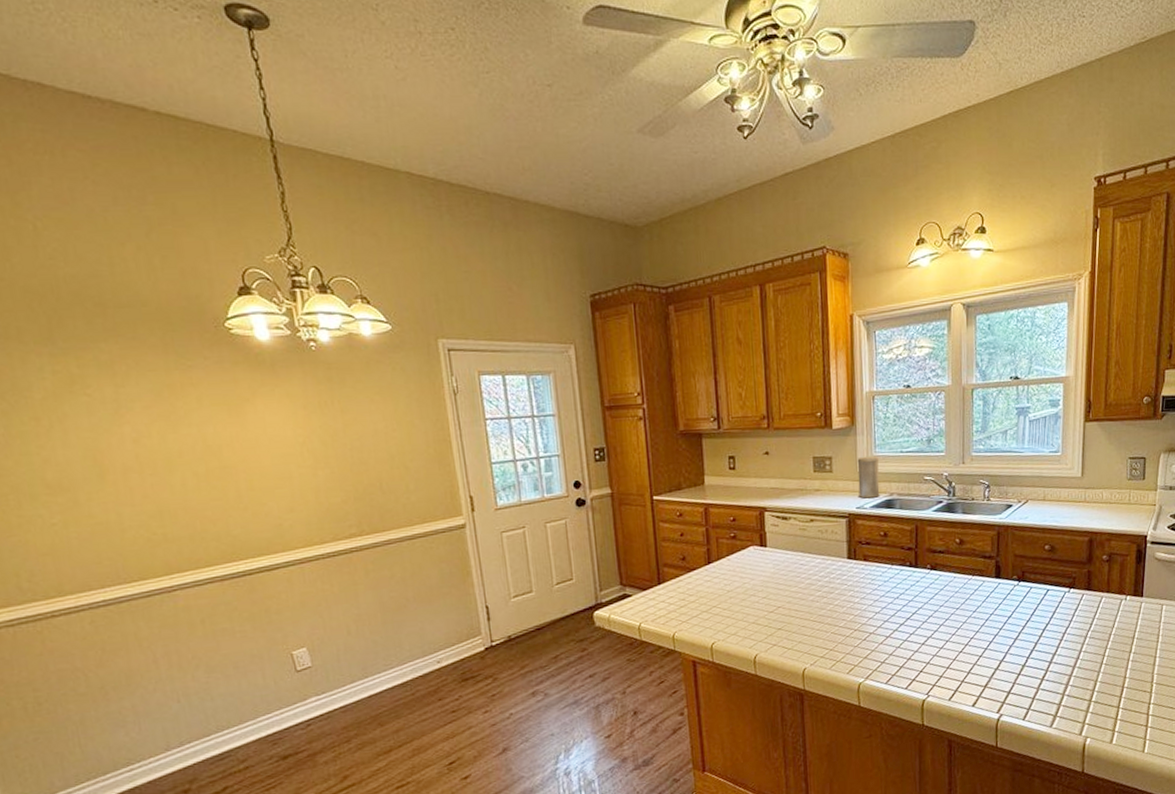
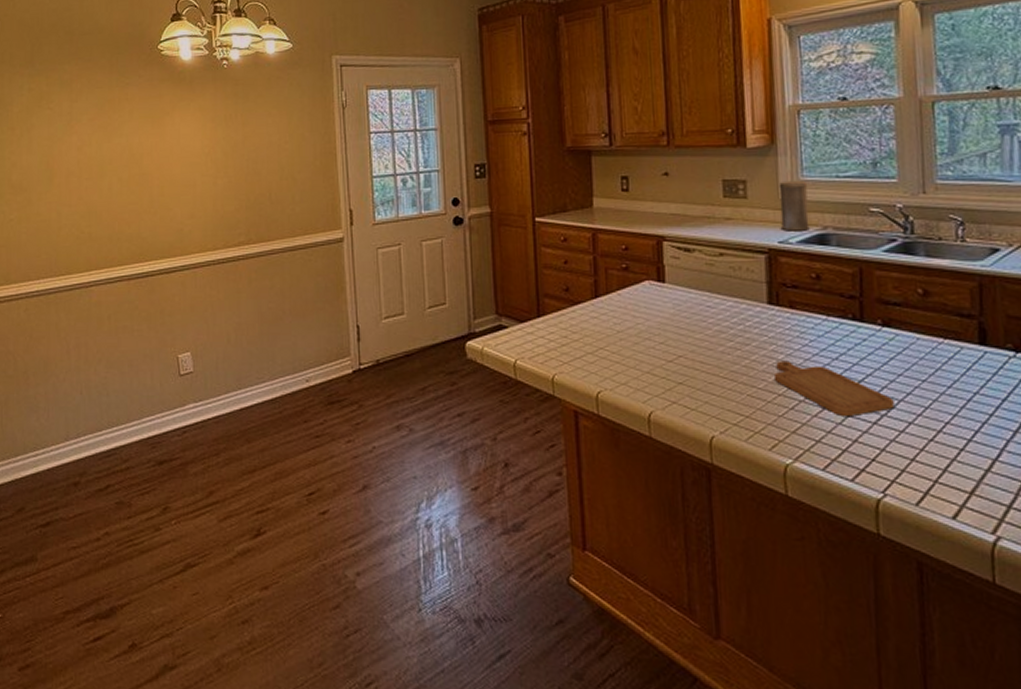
chopping board: none [851,602,937,642] -> present [773,360,894,417]

